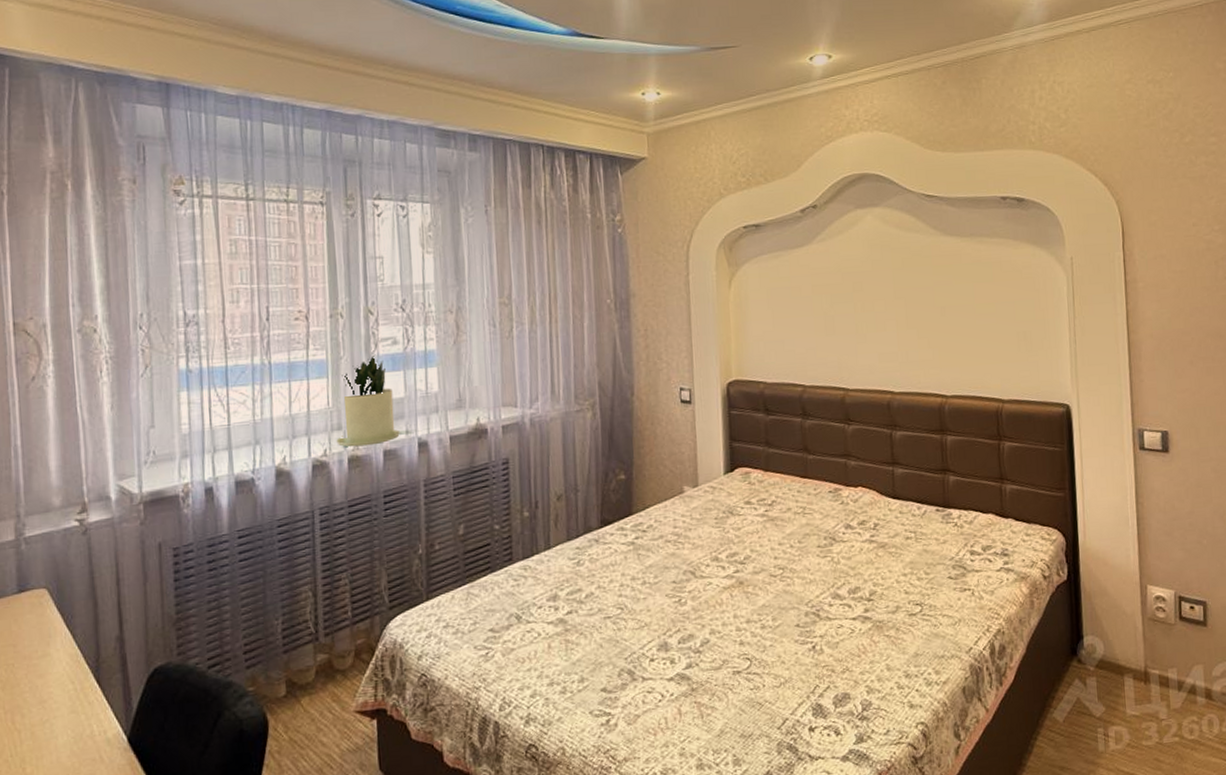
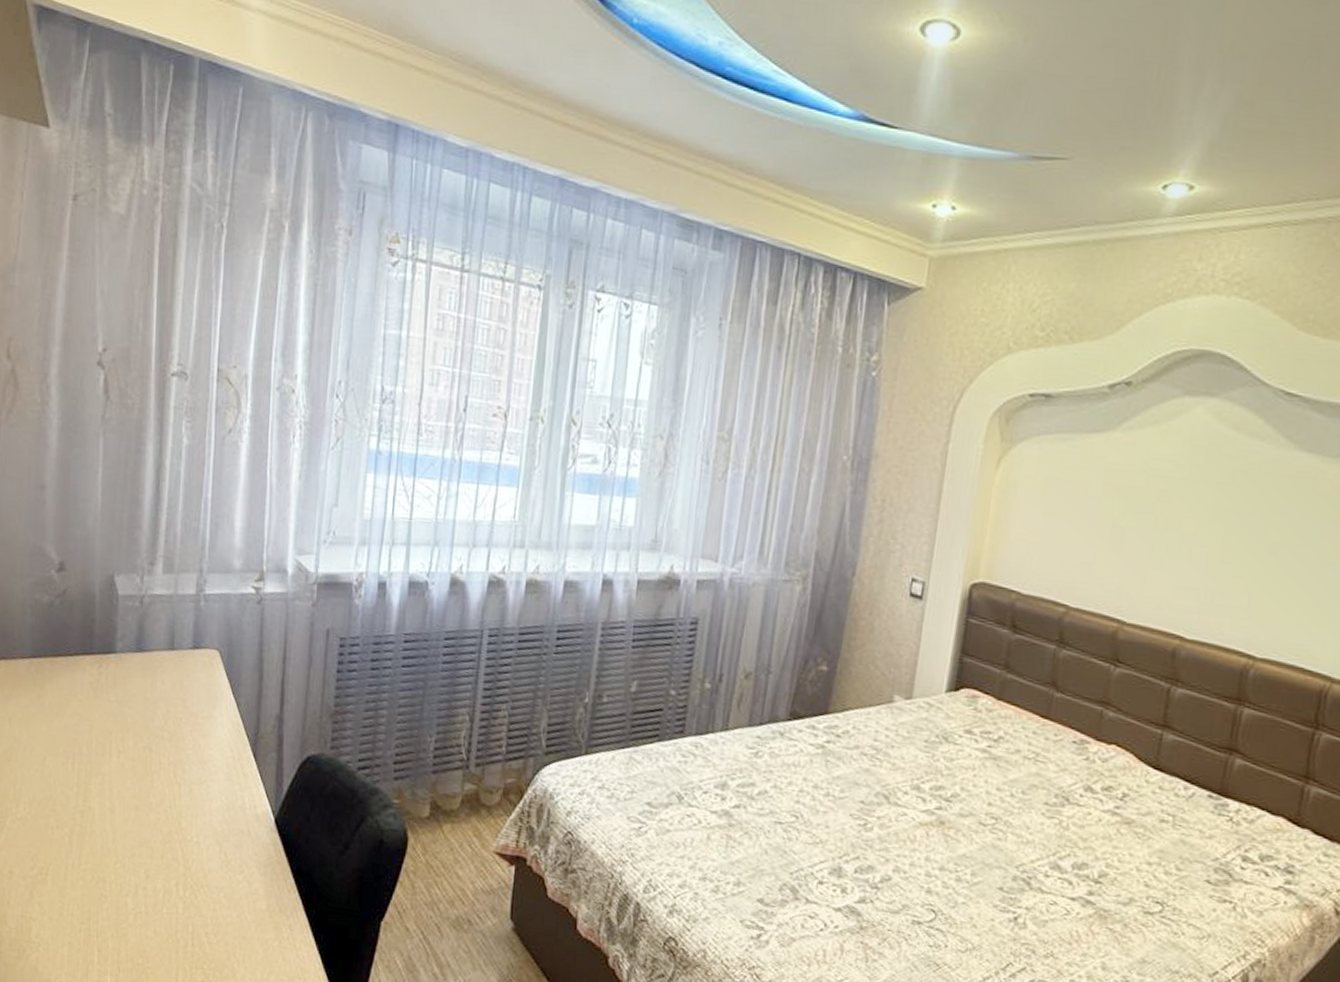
planter: present [336,354,401,448] -> none [517,471,586,573]

